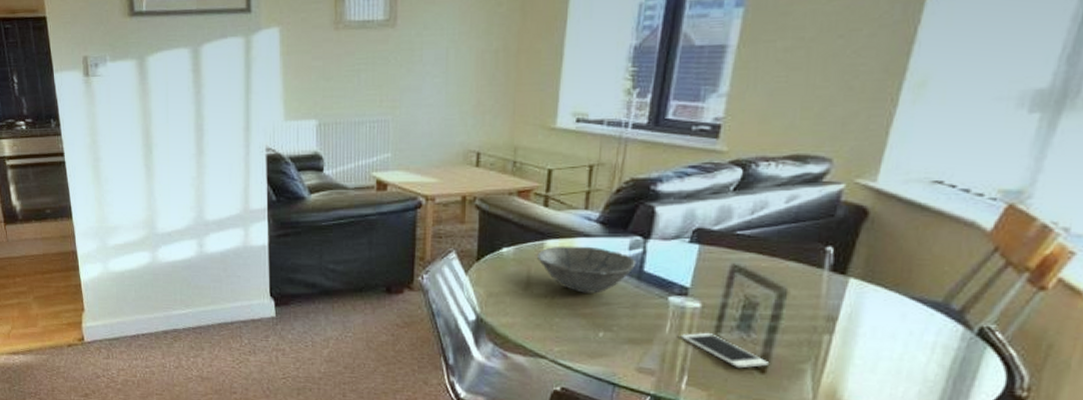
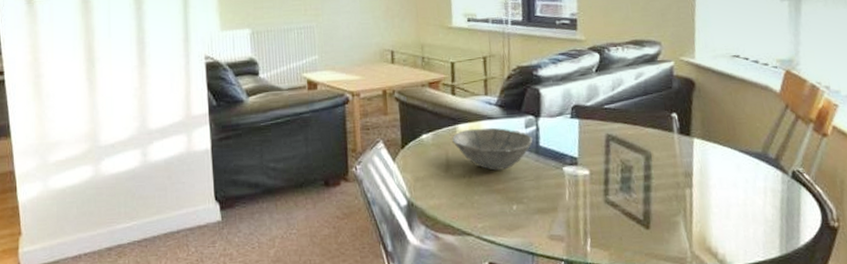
cell phone: present [680,332,768,369] -> none [578,196,650,227]

